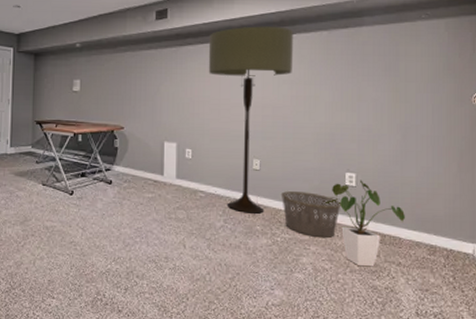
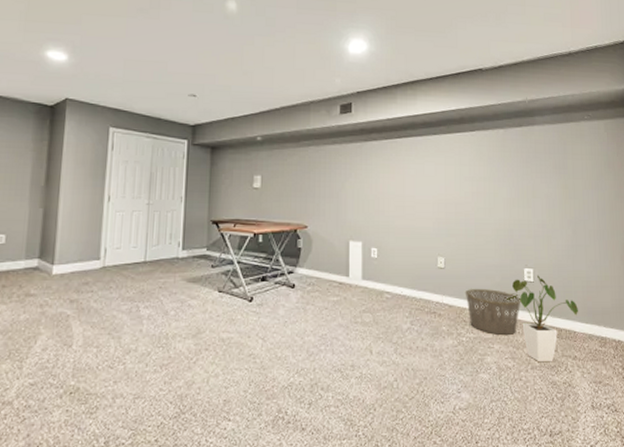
floor lamp: present [208,26,294,214] -> none [392,123,473,313]

